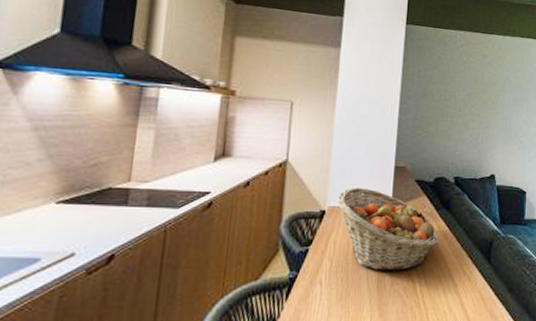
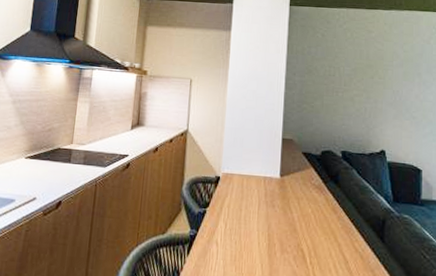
fruit basket: present [337,187,439,271] -> none [230,157,328,240]

